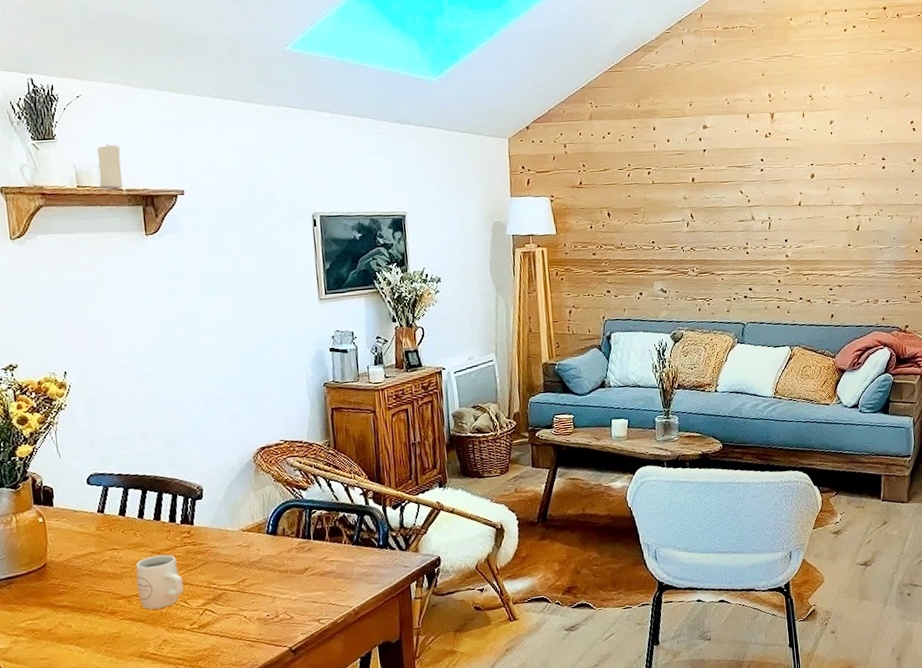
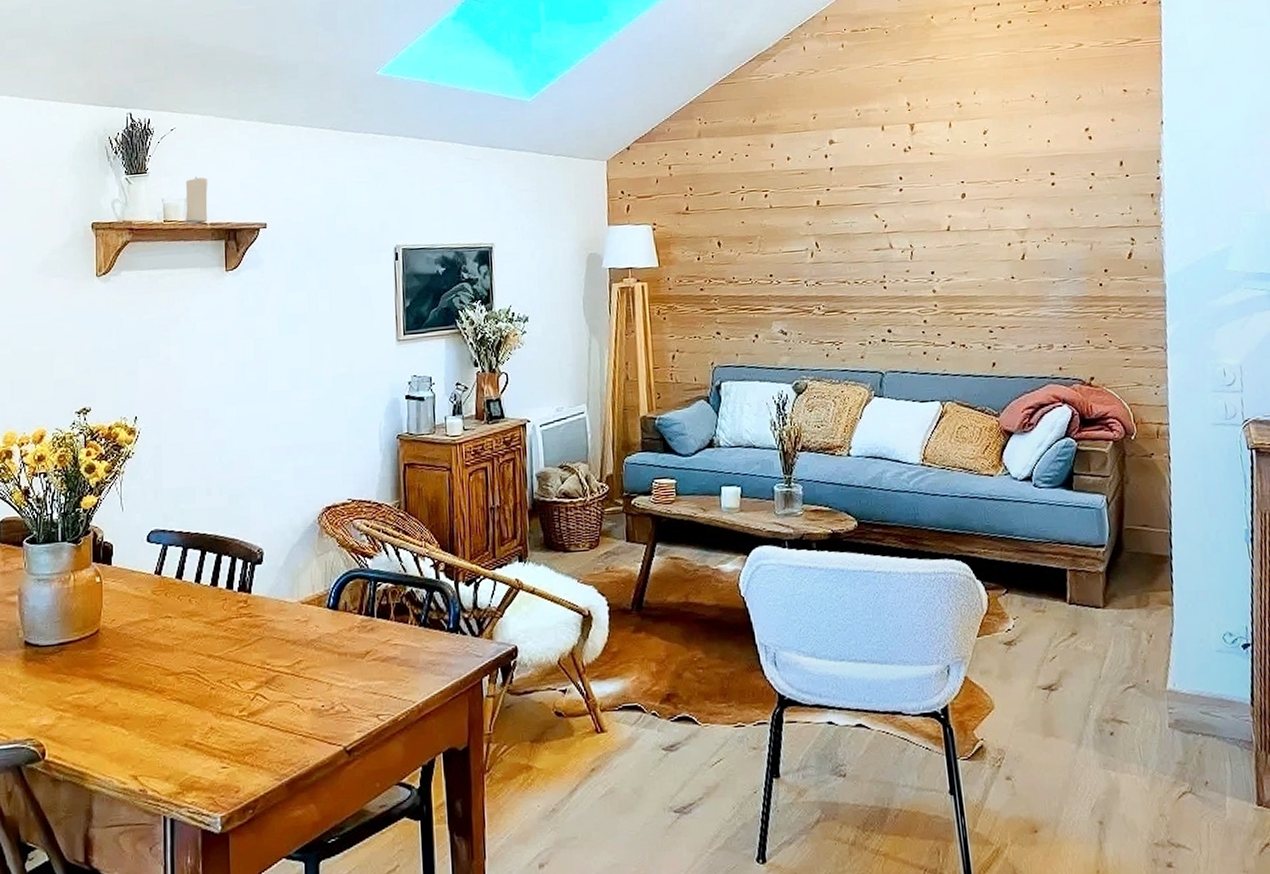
mug: present [135,554,184,610] -> none [188,626,236,690]

